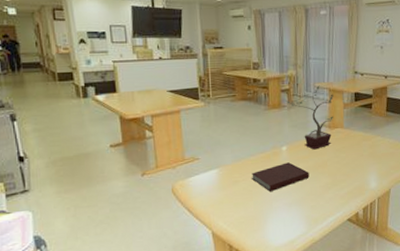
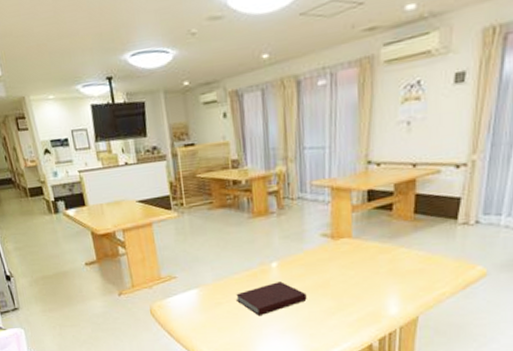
potted plant: present [285,85,333,150] -> none [274,183,337,266]

